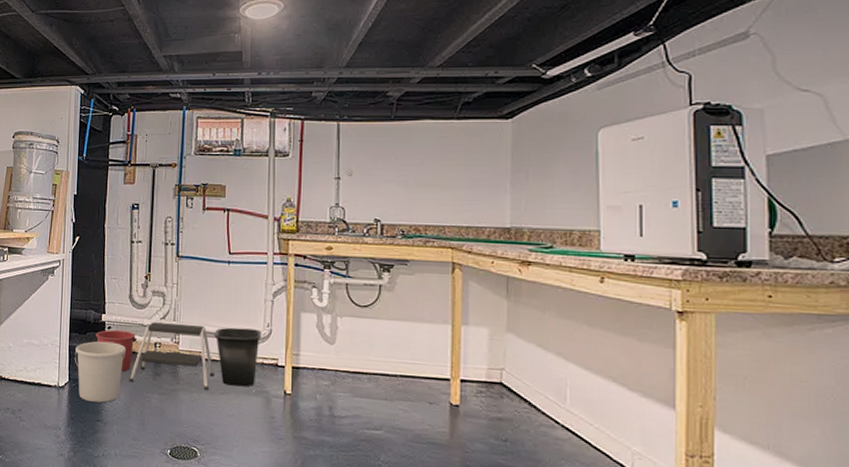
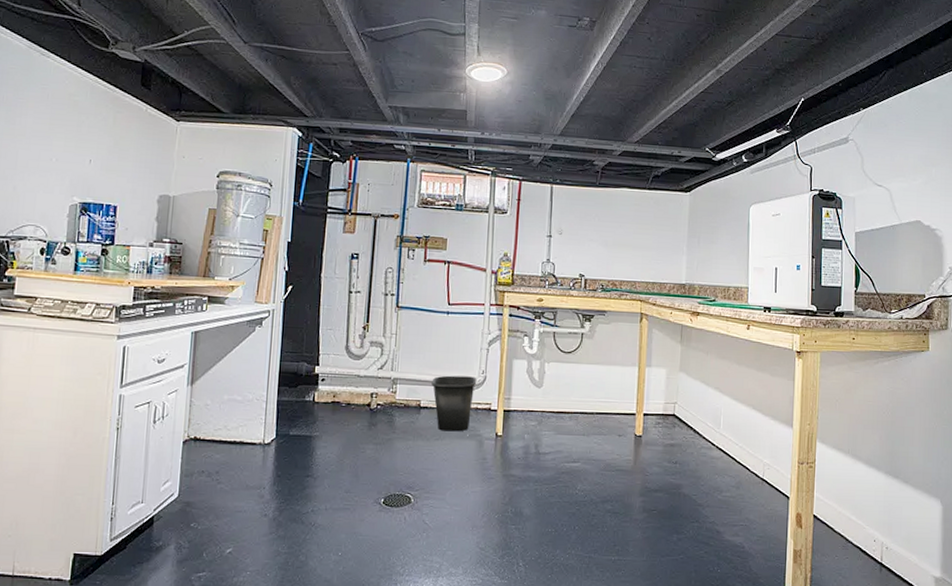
bucket: present [74,341,126,403] -> none [283,394,341,458]
bucket: present [95,329,137,372] -> none [307,381,352,424]
step stool: present [129,322,214,391] -> none [343,373,430,438]

